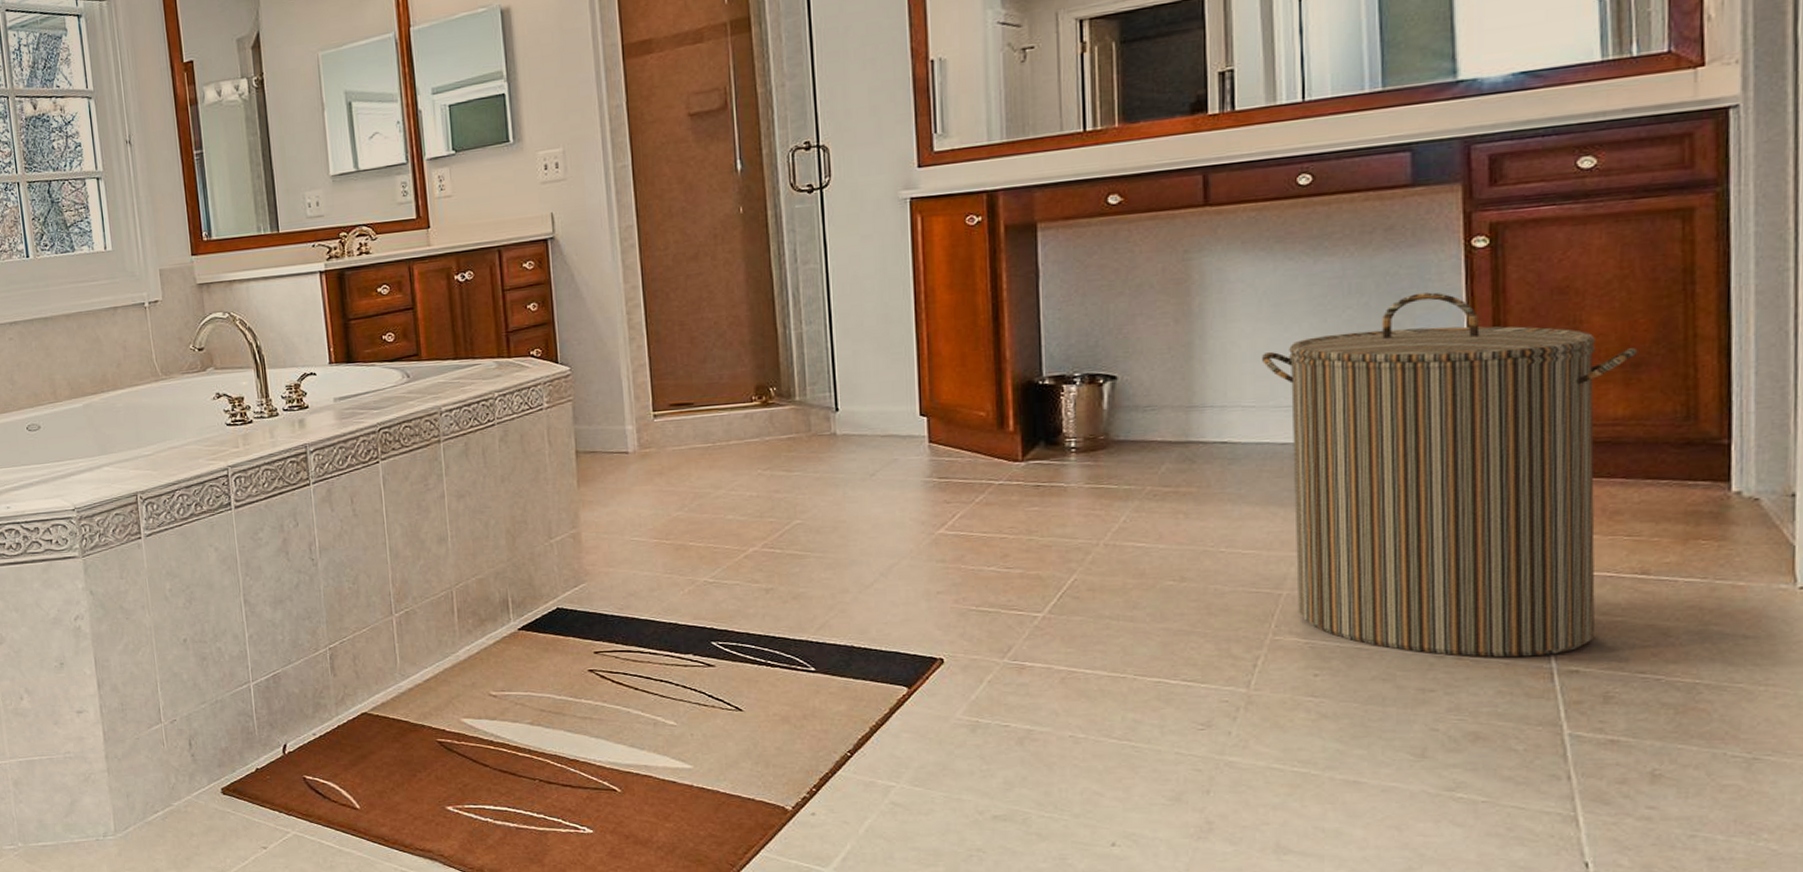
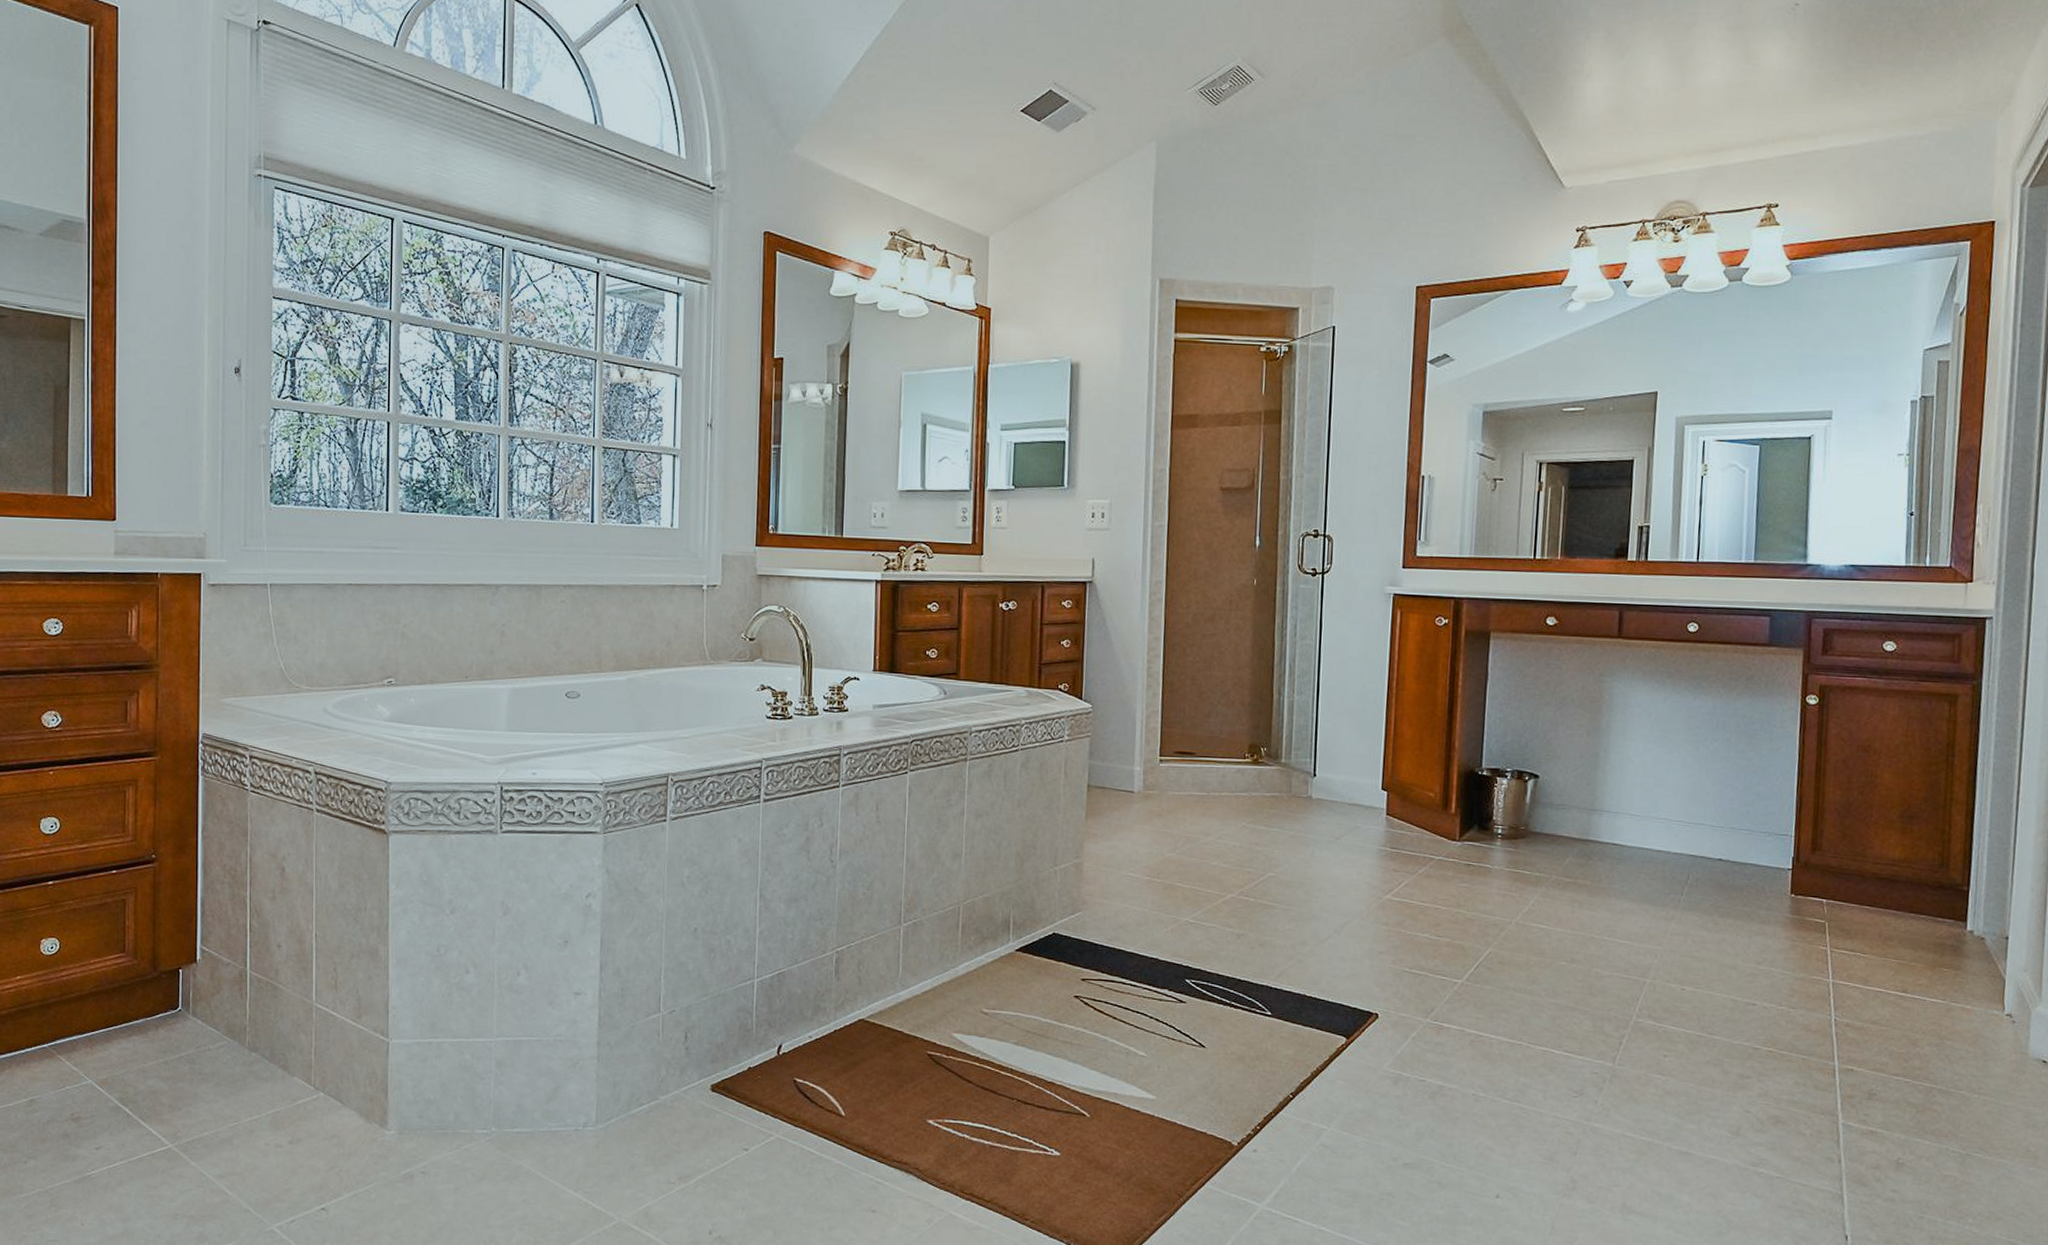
laundry hamper: present [1261,292,1638,657] -> none [1648,736,1913,1055]

